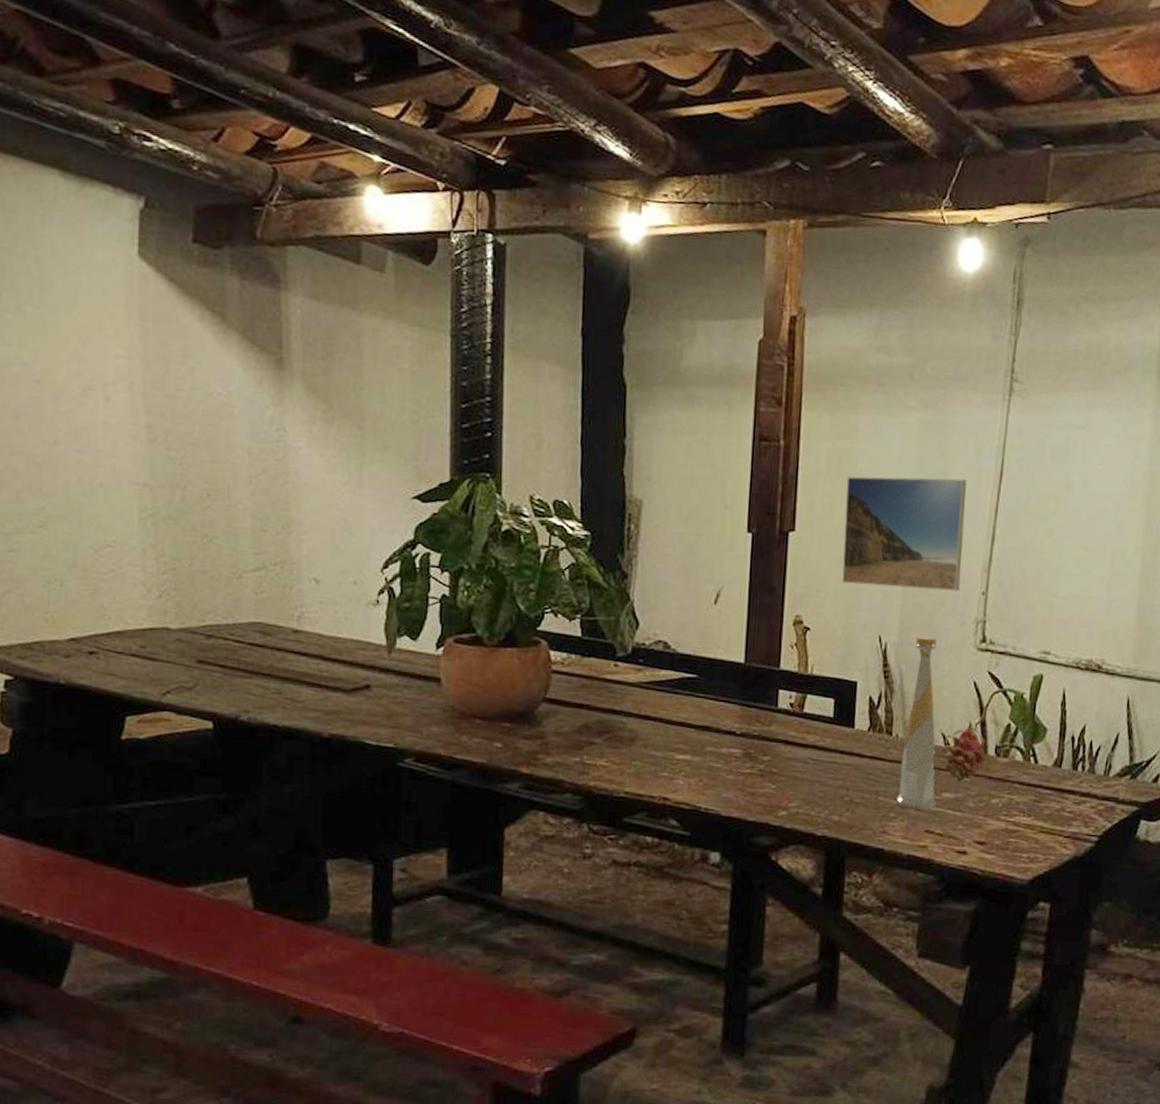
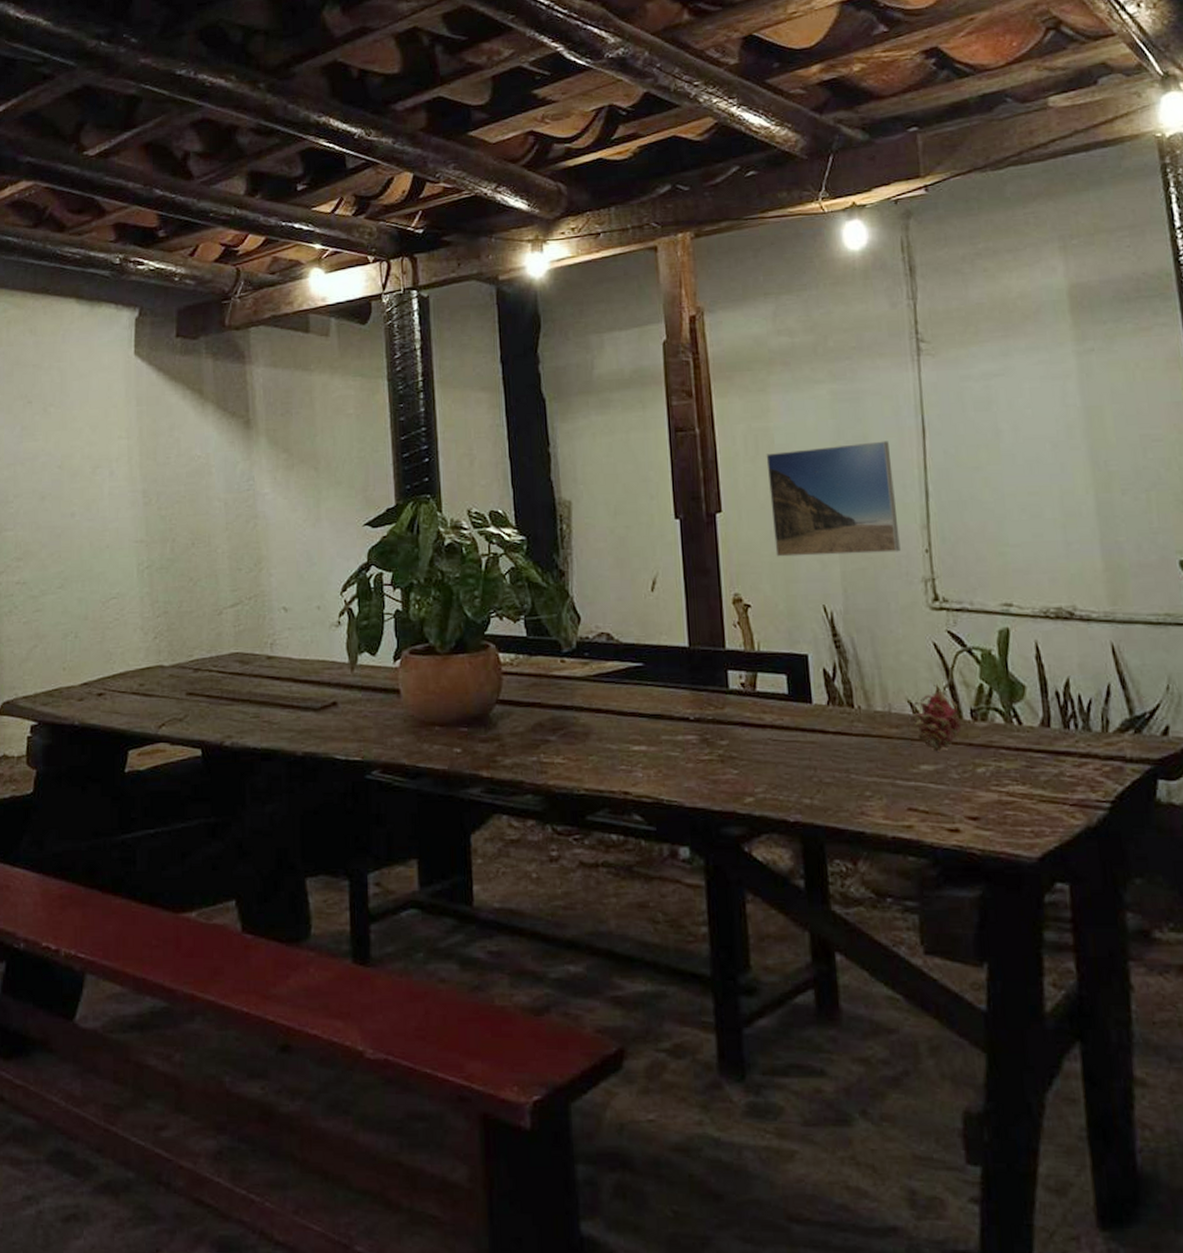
bottle: present [896,636,937,810] -> none [862,601,915,786]

